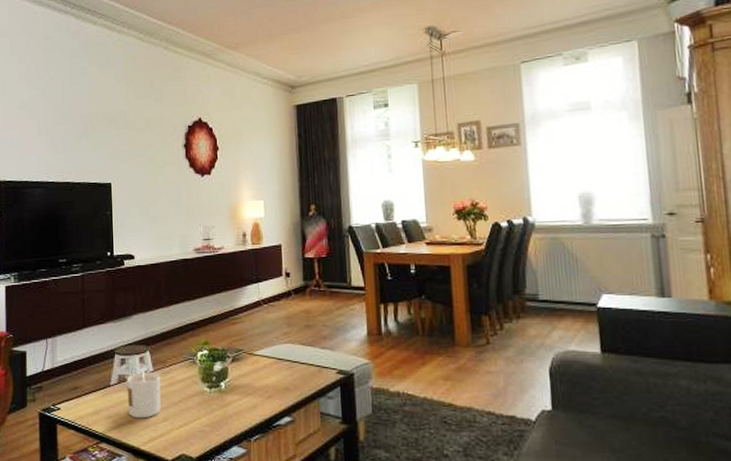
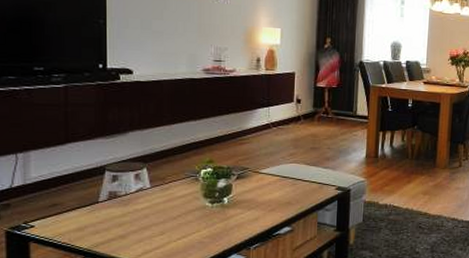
candle: present [126,371,161,419] -> none [118,188,159,233]

